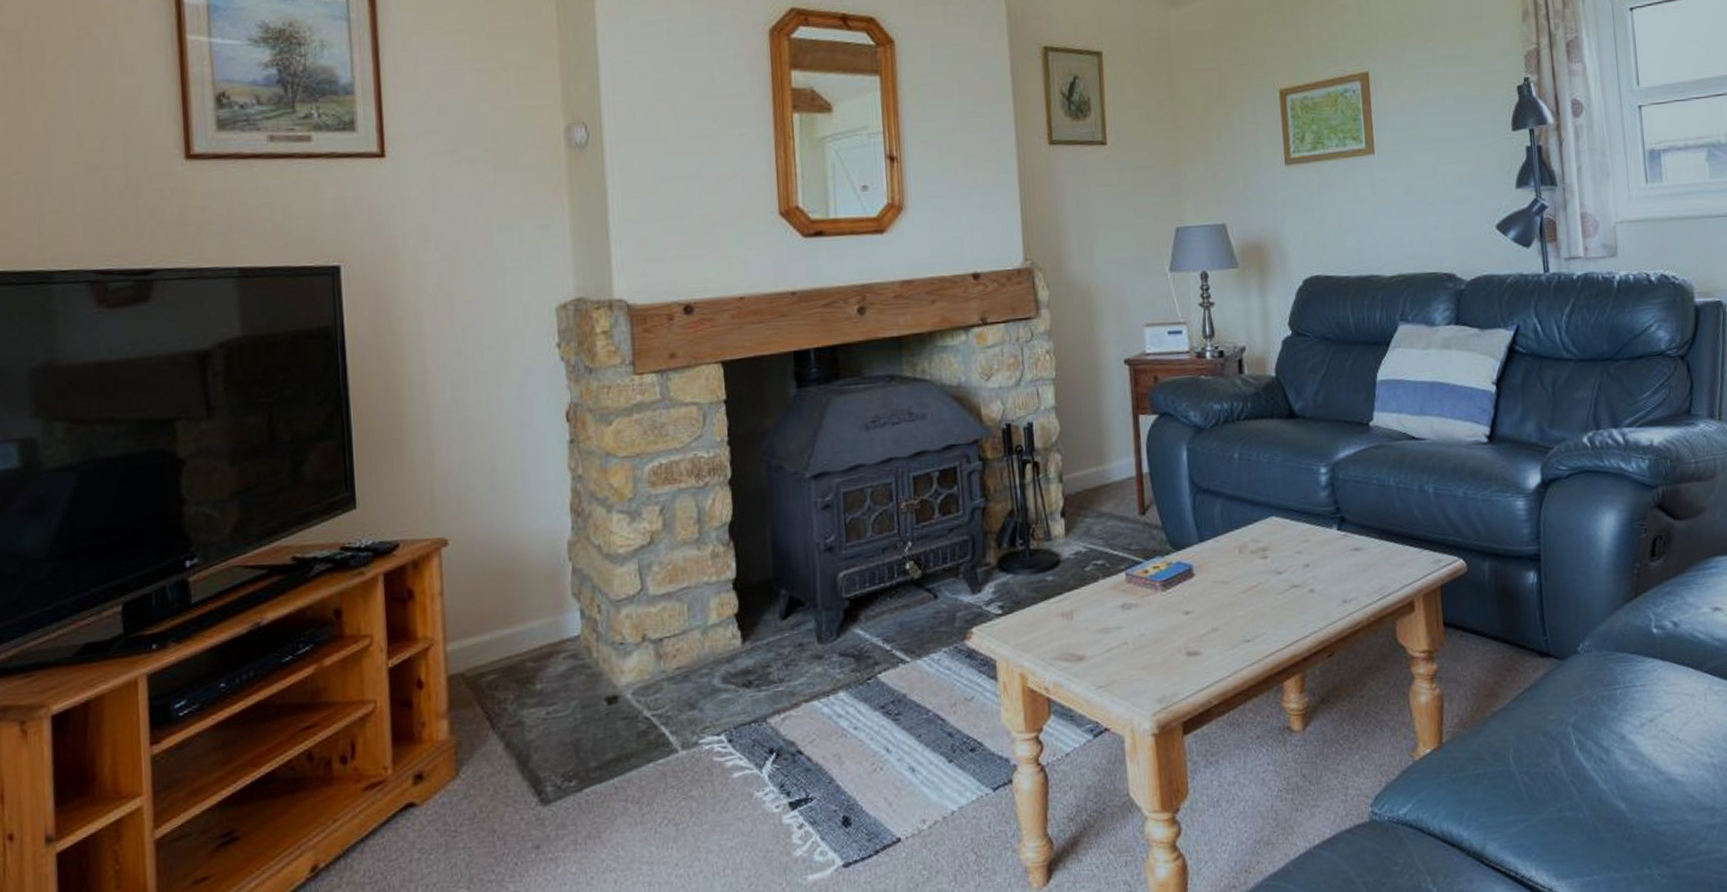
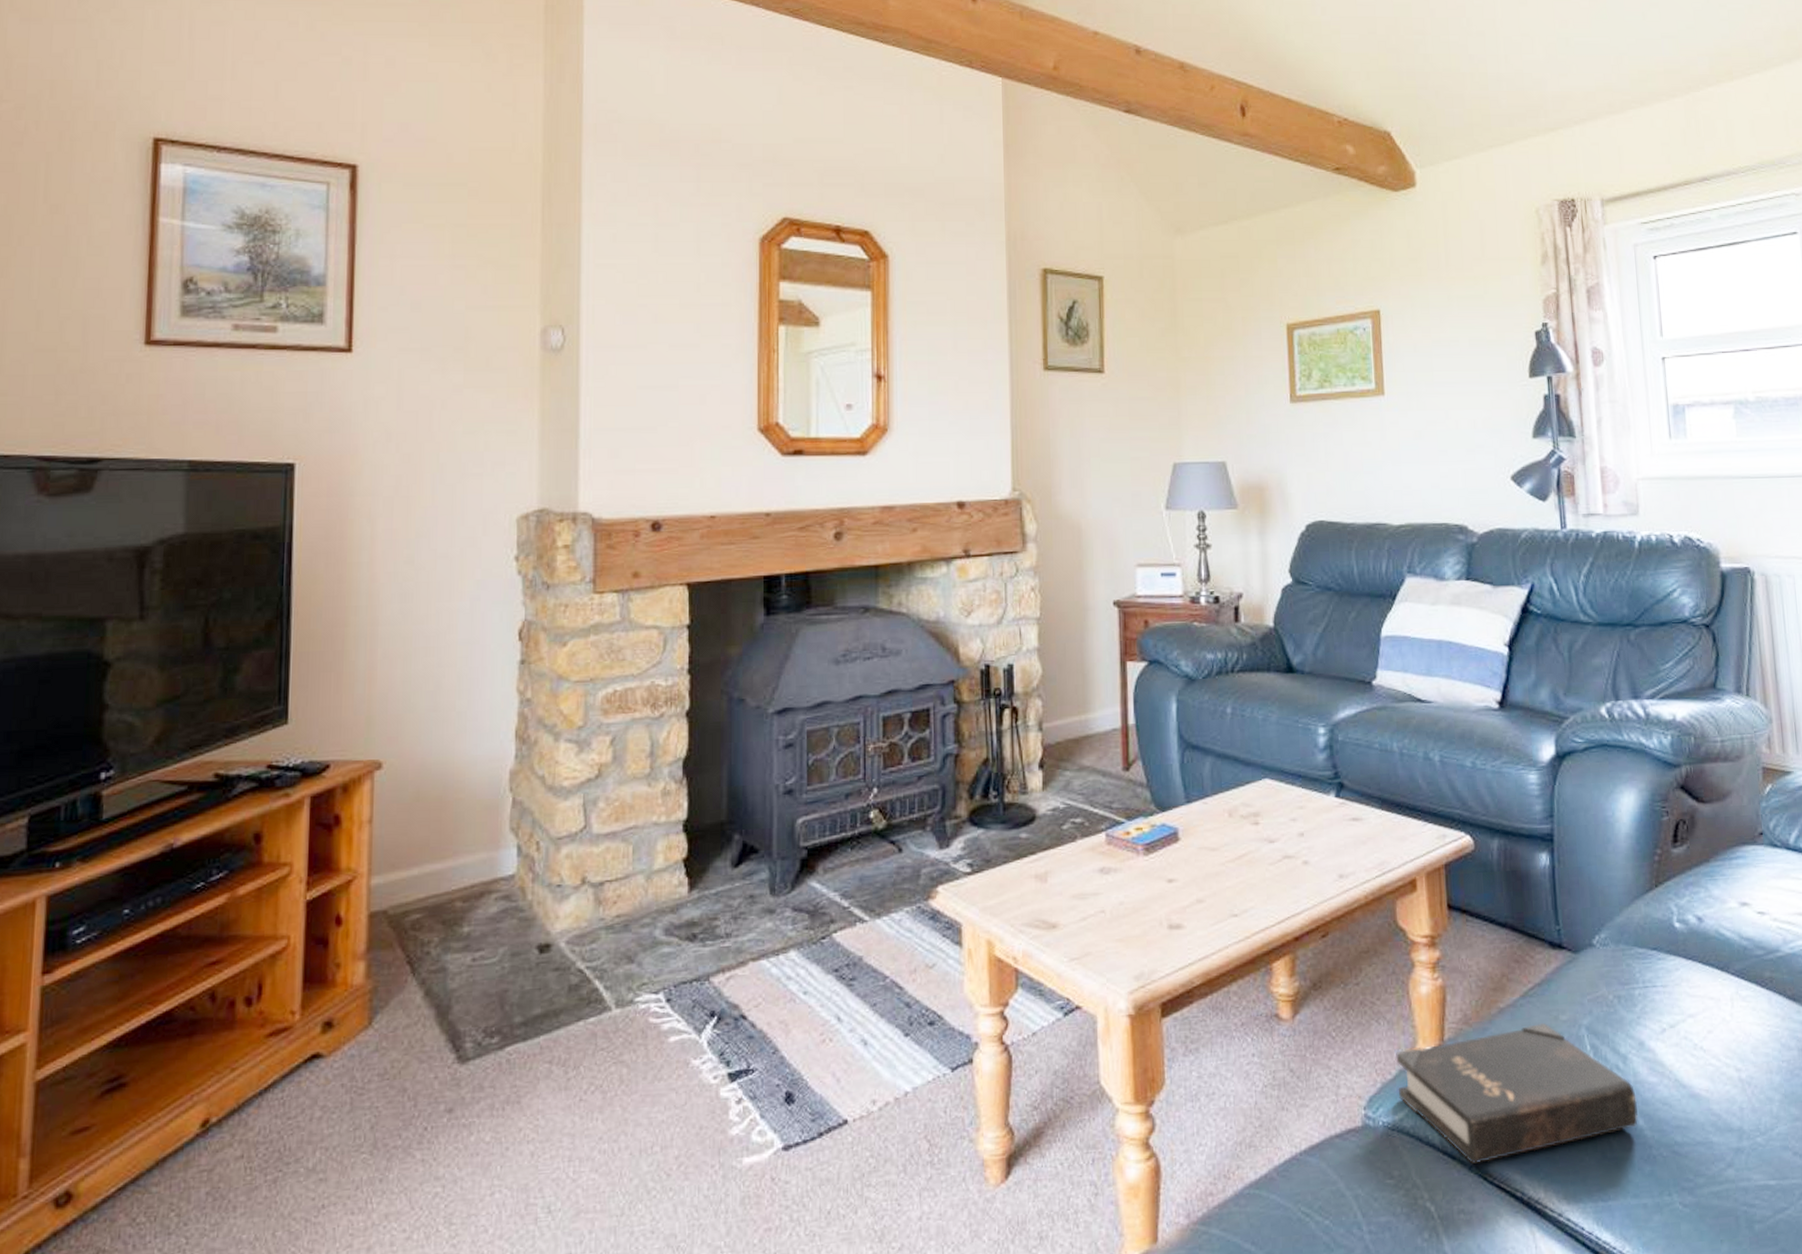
hardback book: none [1399,722,1620,850] -> present [1396,1022,1638,1165]

